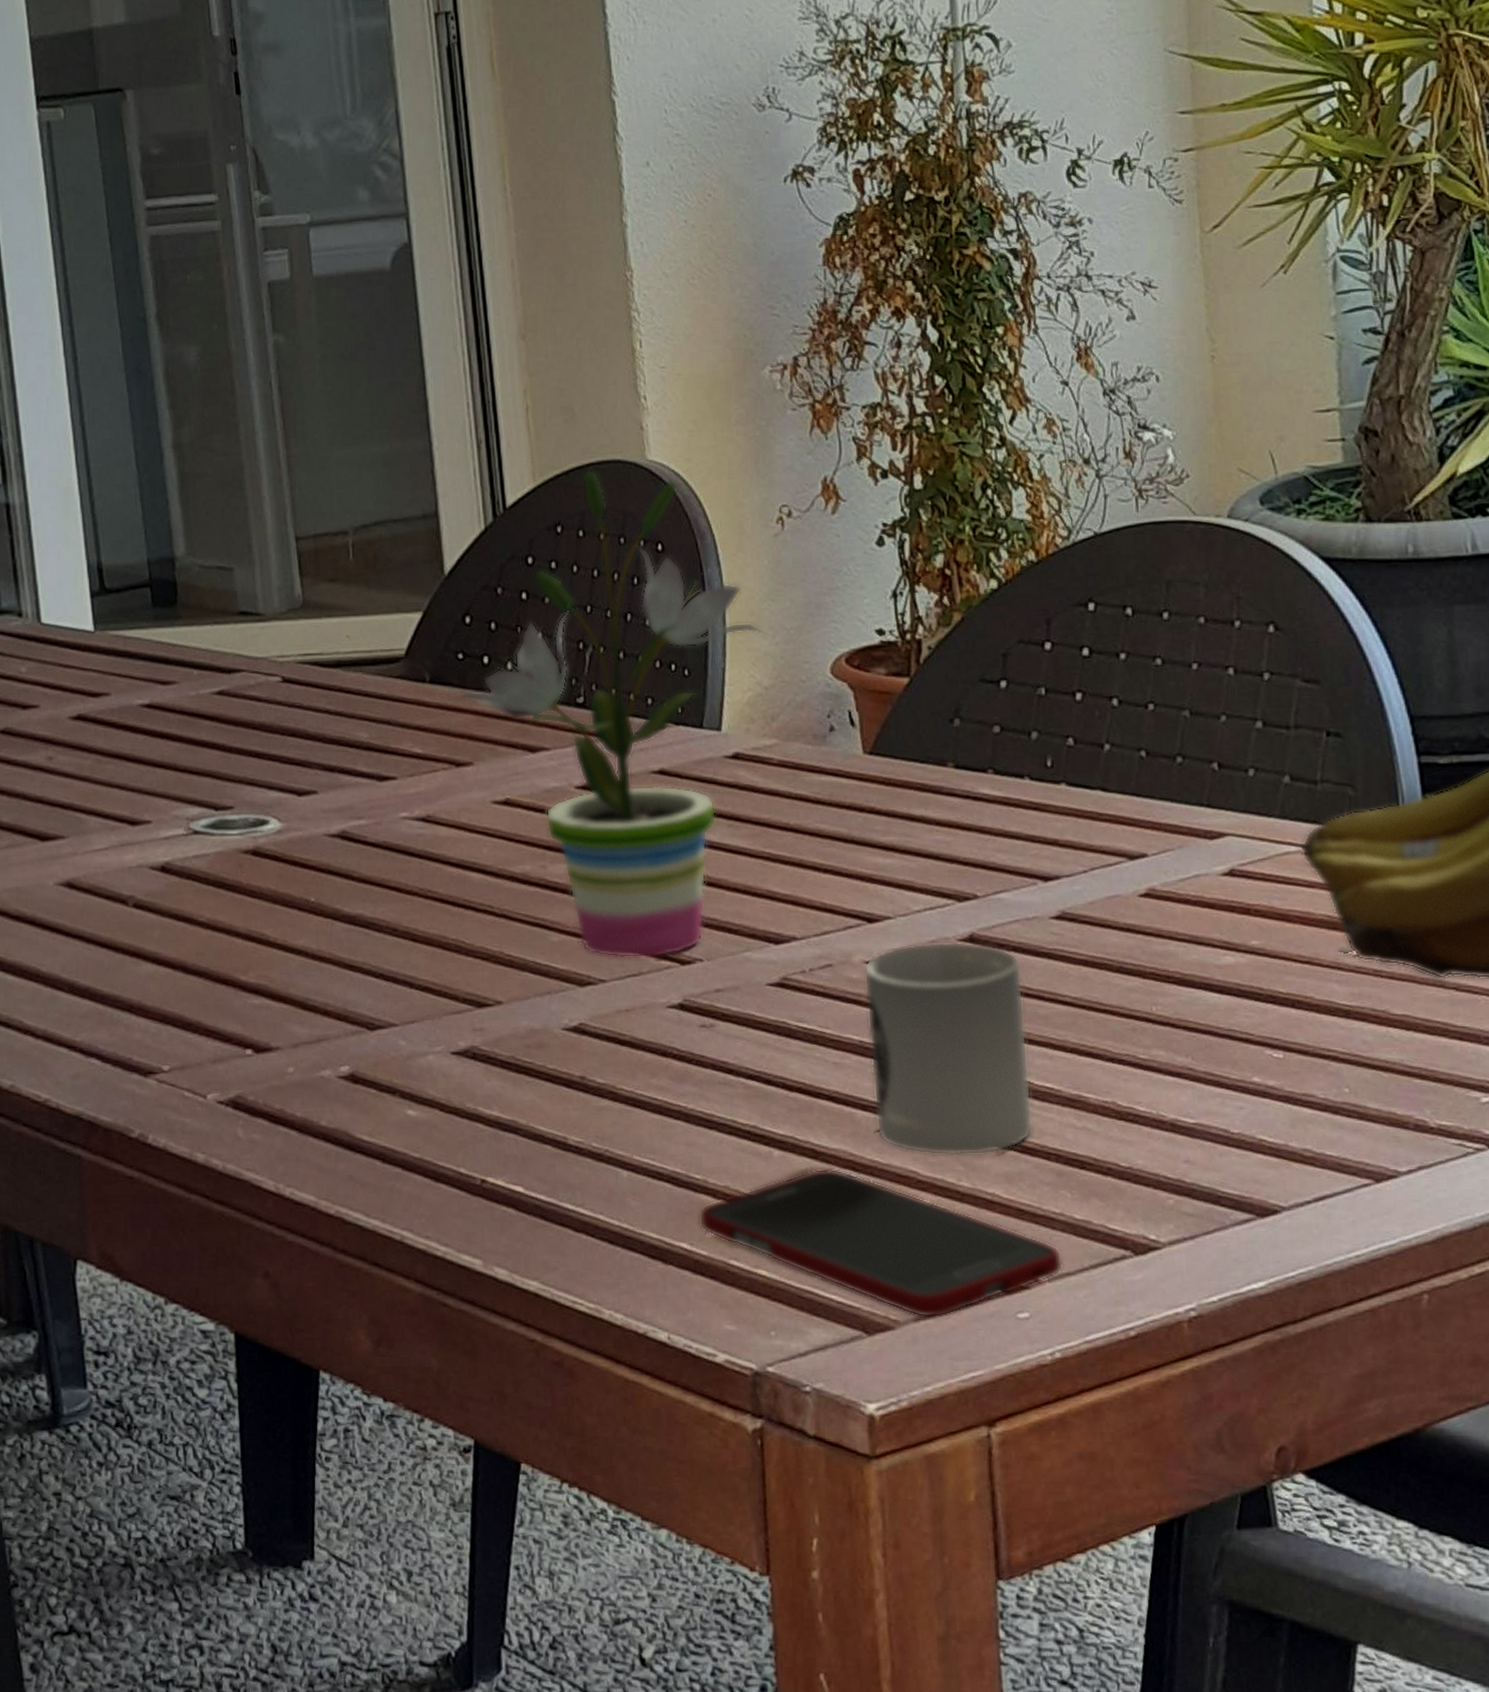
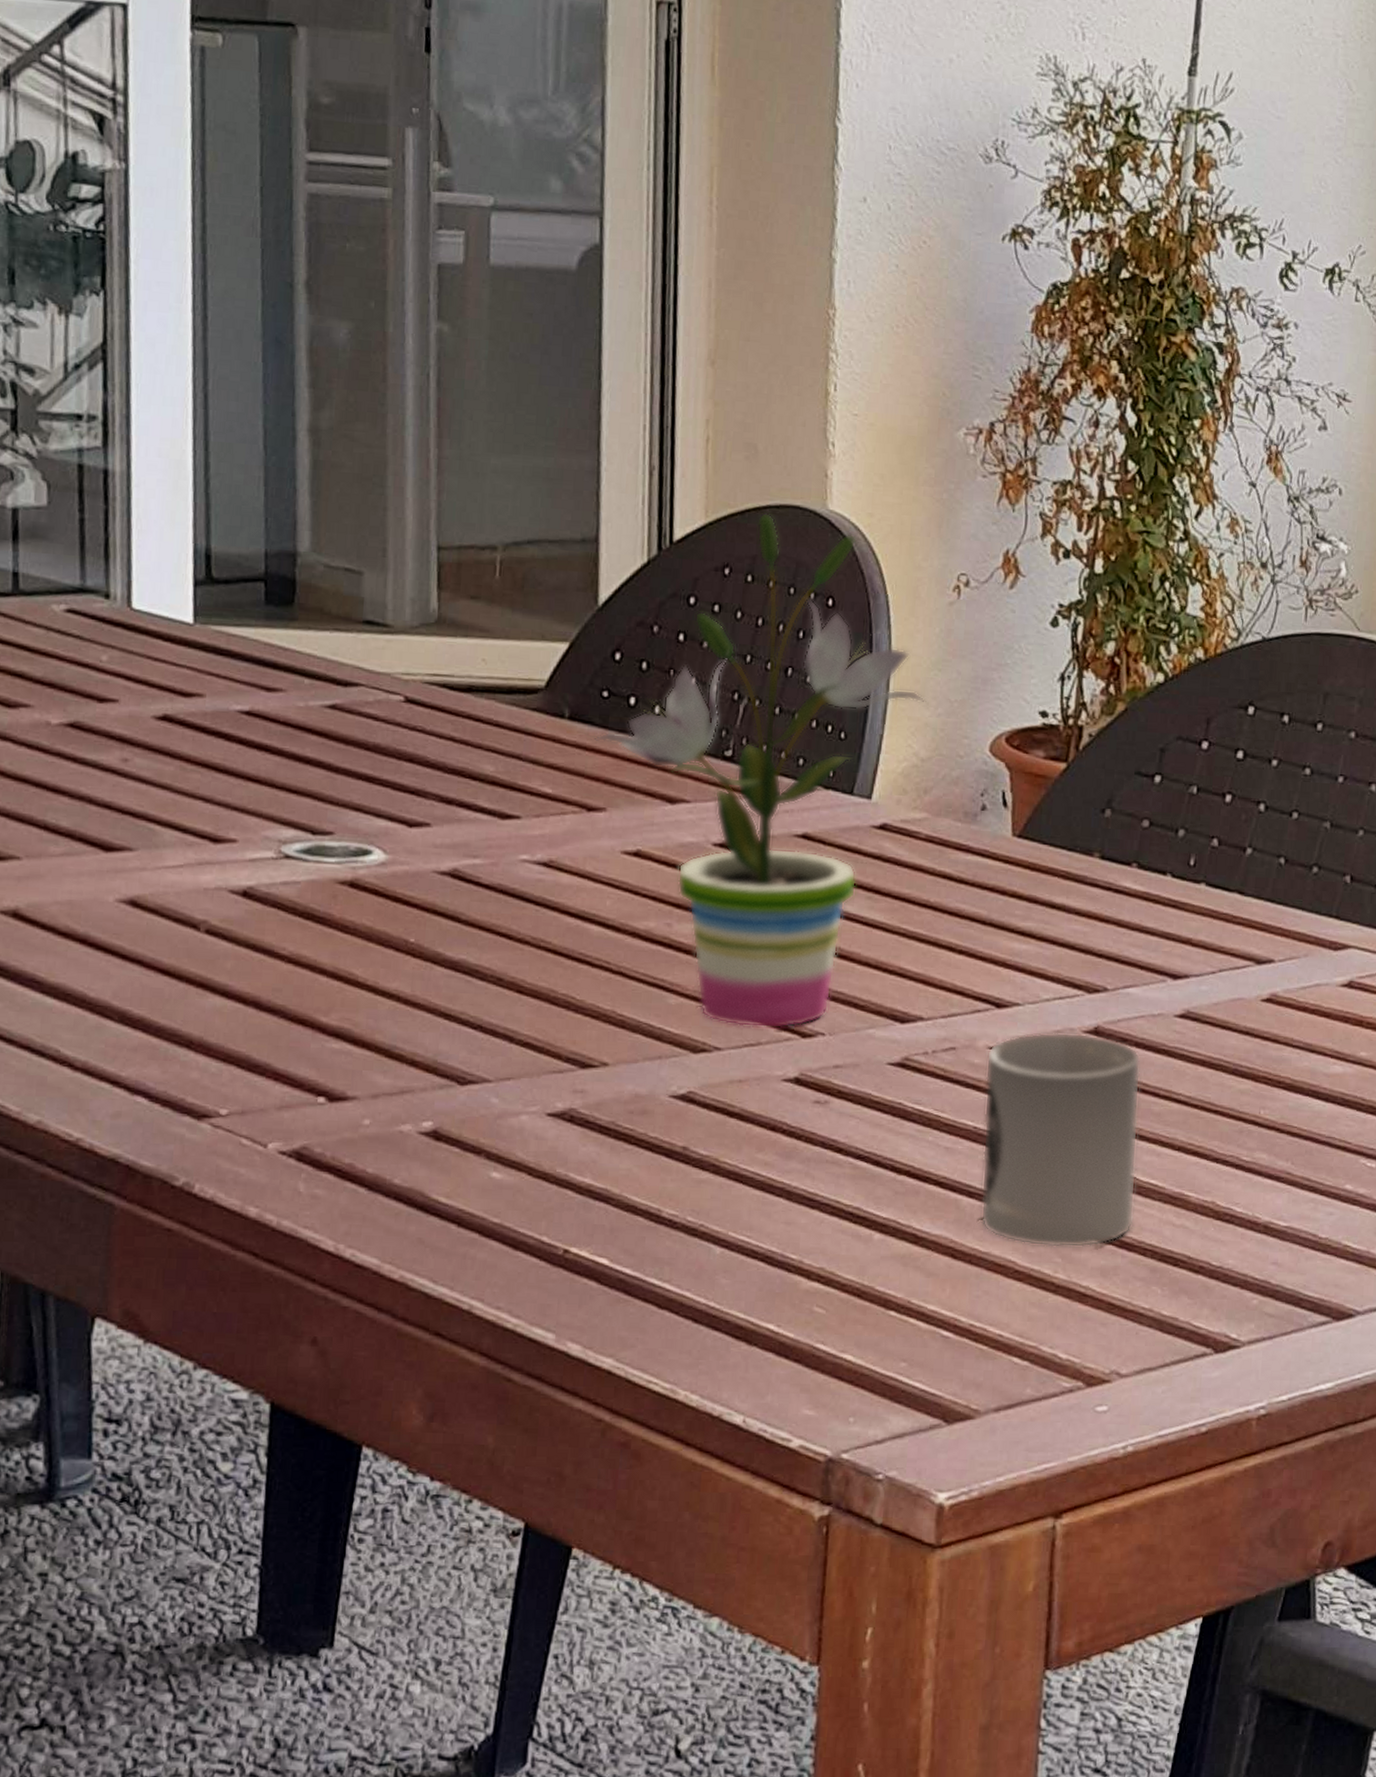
cell phone: present [698,1168,1064,1318] -> none [789,1254,1146,1409]

